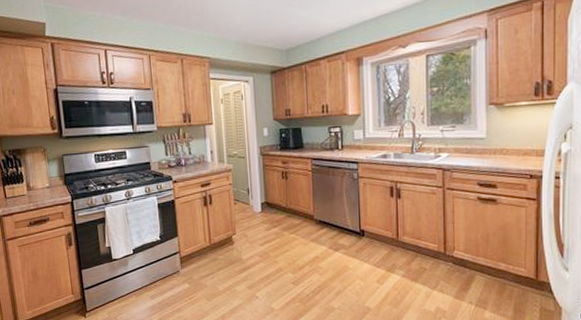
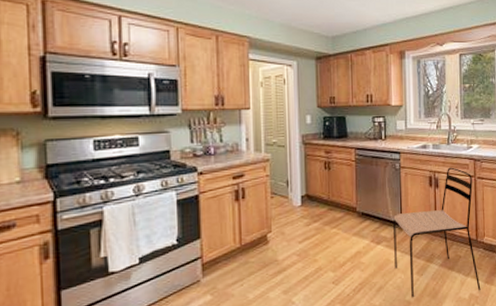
dining chair: none [351,177,449,304] -> present [393,167,481,297]

